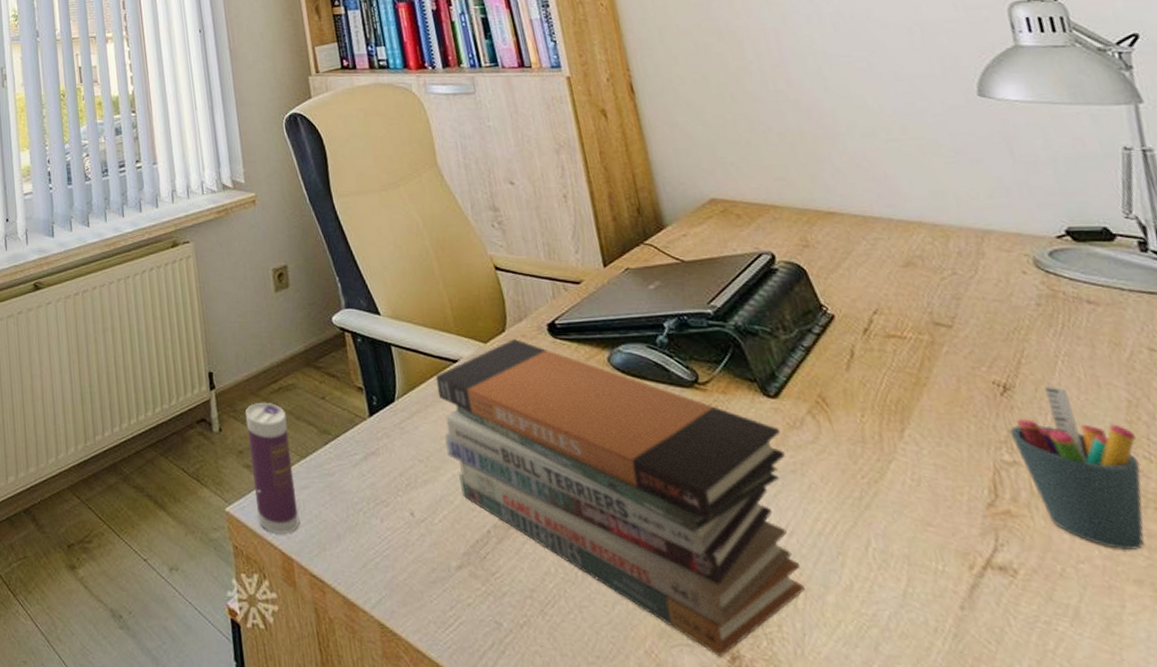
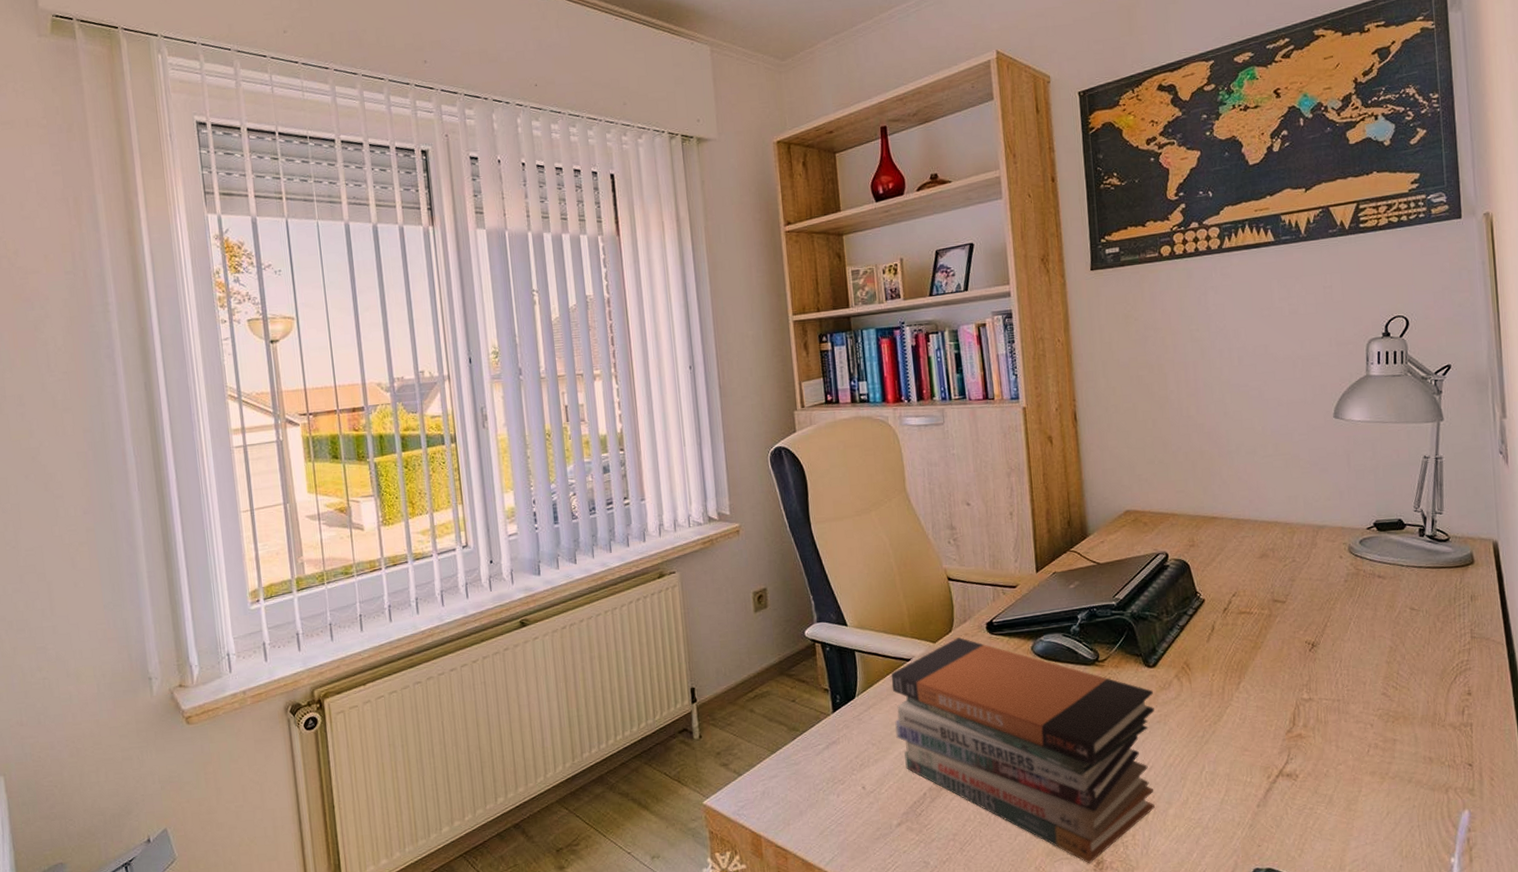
beverage can: present [245,403,300,533] -> none [723,709,768,817]
pen holder: present [1009,385,1144,551] -> none [1310,640,1391,753]

